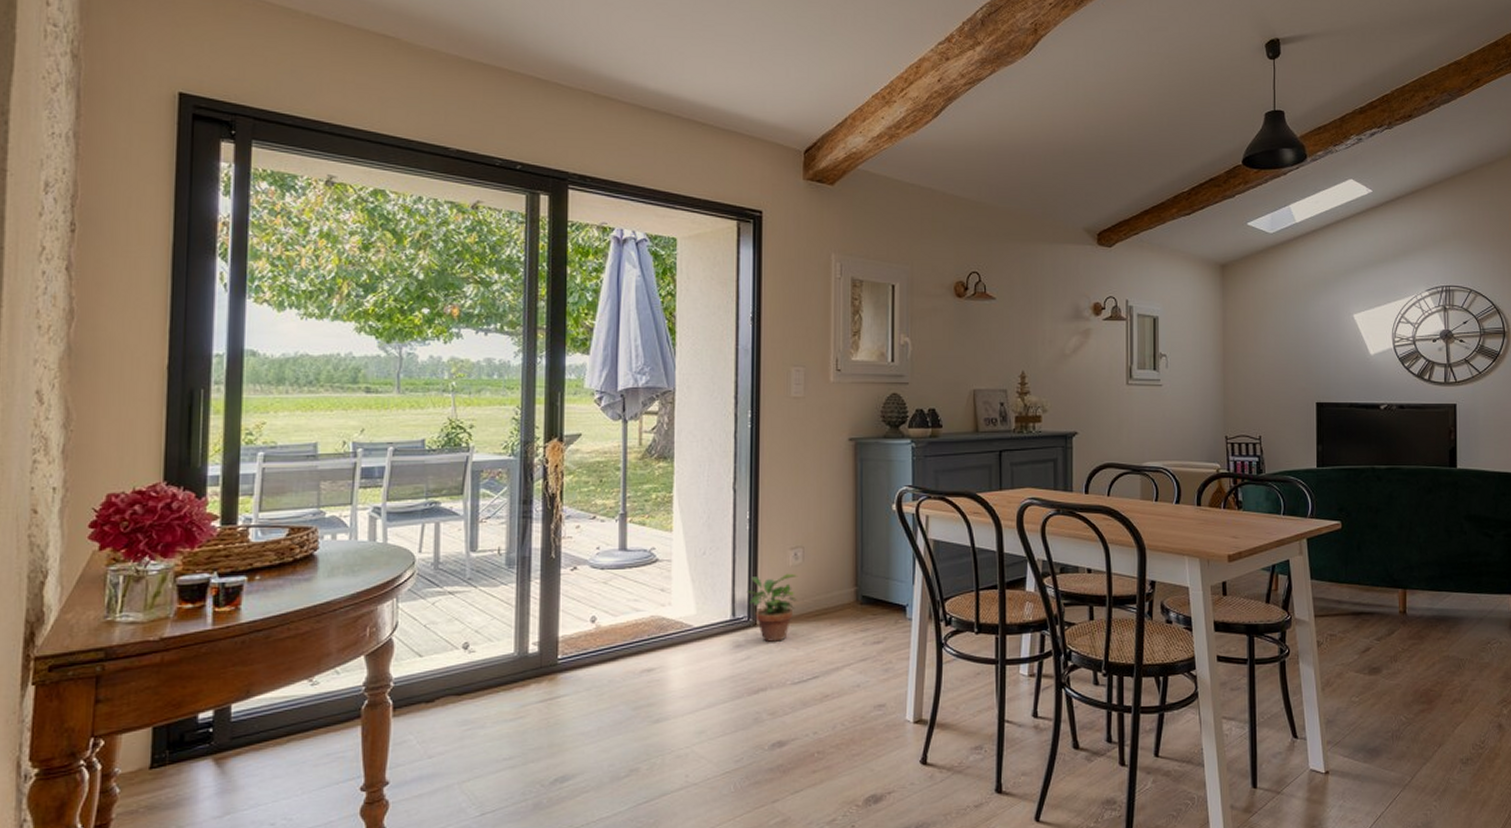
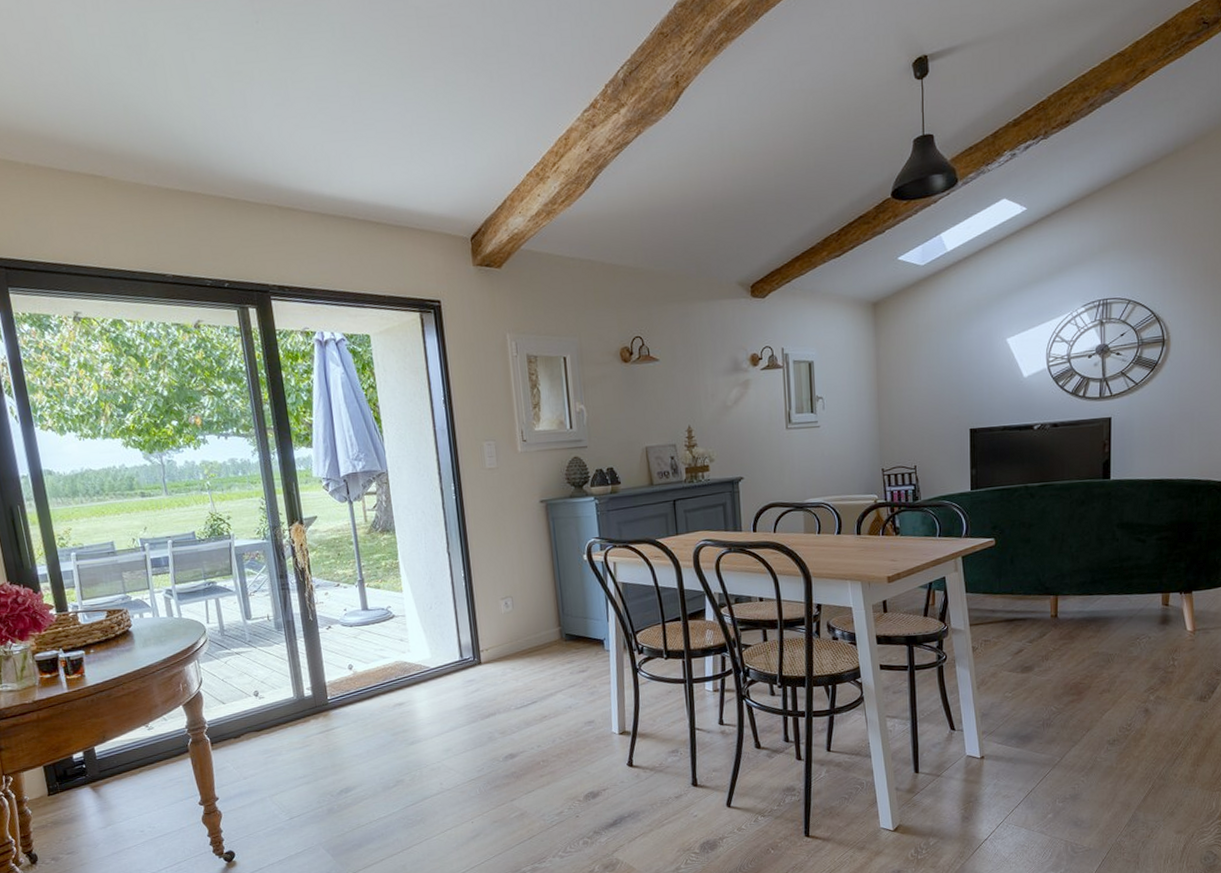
potted plant: present [746,573,798,642] -> none [469,619,512,676]

